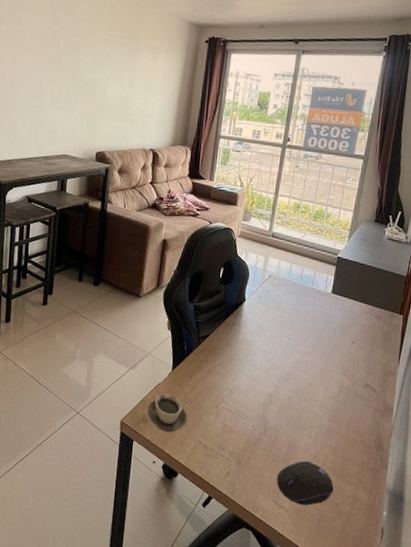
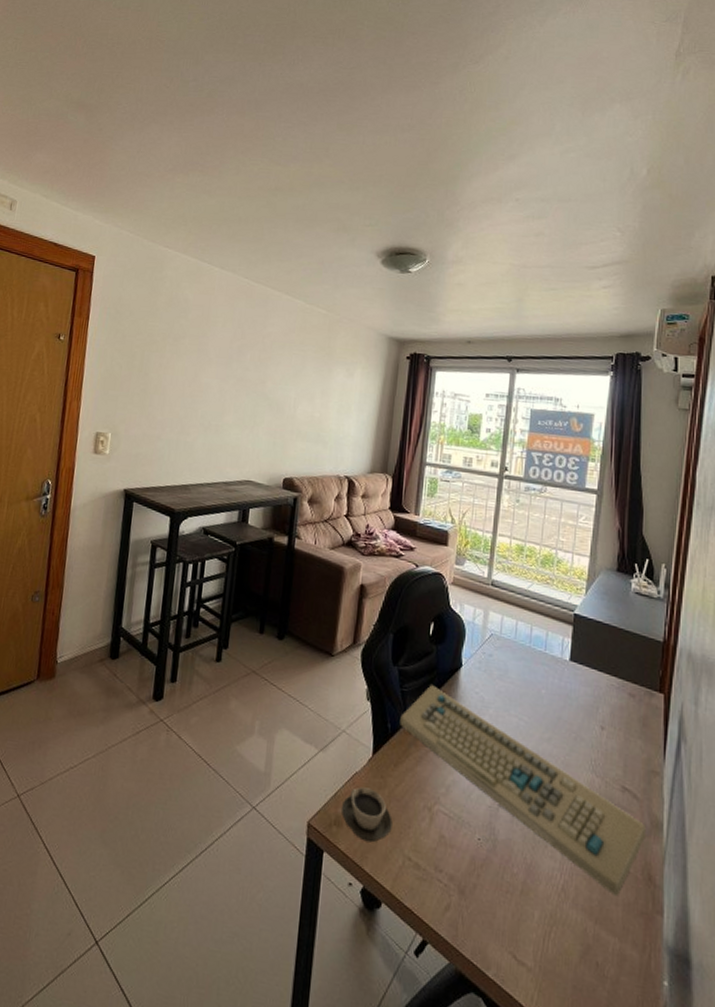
keyboard: none [194,316,381,459] -> present [400,685,647,897]
computer mouse: present [277,461,334,505] -> none [513,895,592,964]

